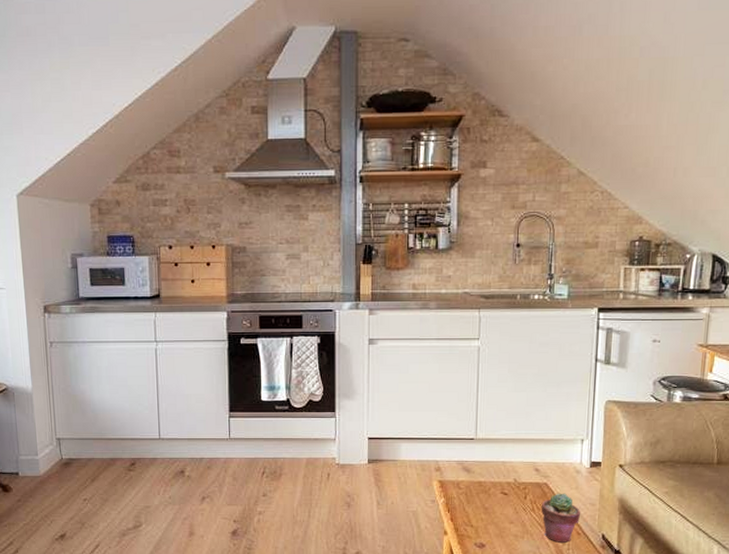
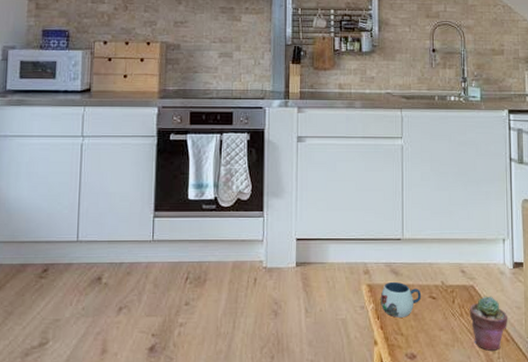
mug: none [451,478,493,511] -> present [380,281,422,318]

